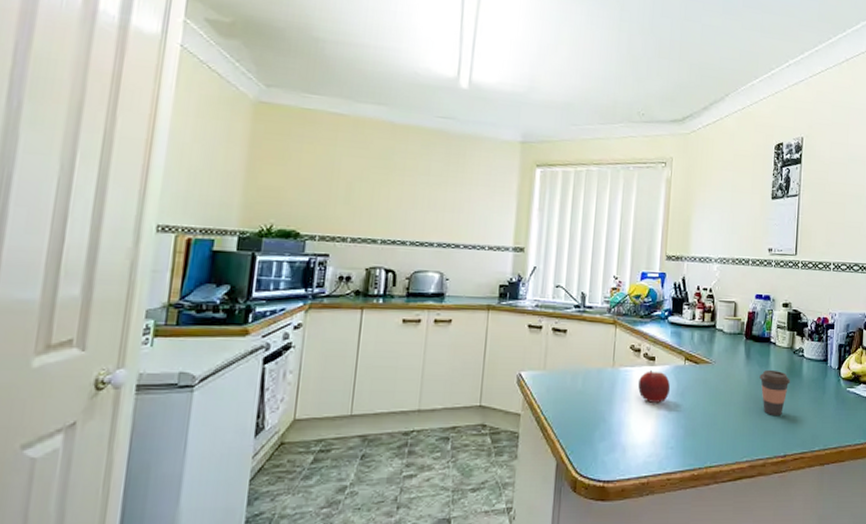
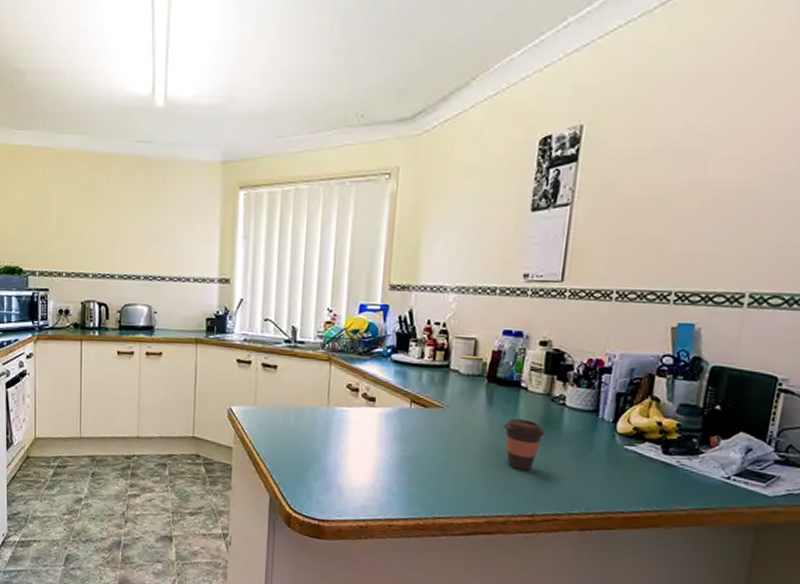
fruit: present [638,370,671,403] -> none [356,412,394,447]

